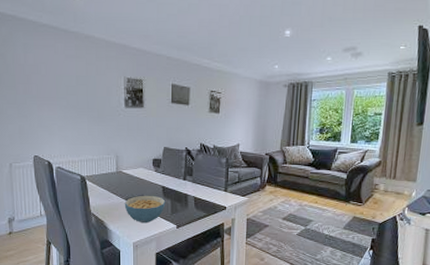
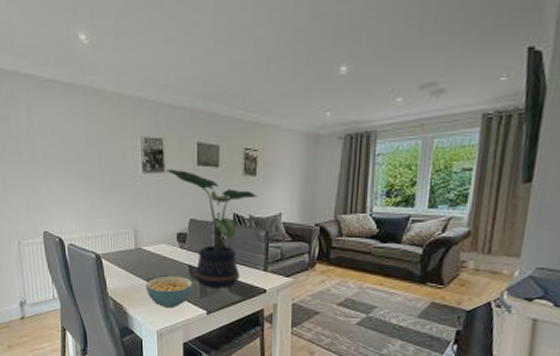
potted plant: none [144,105,220,205] -> present [165,168,258,287]

